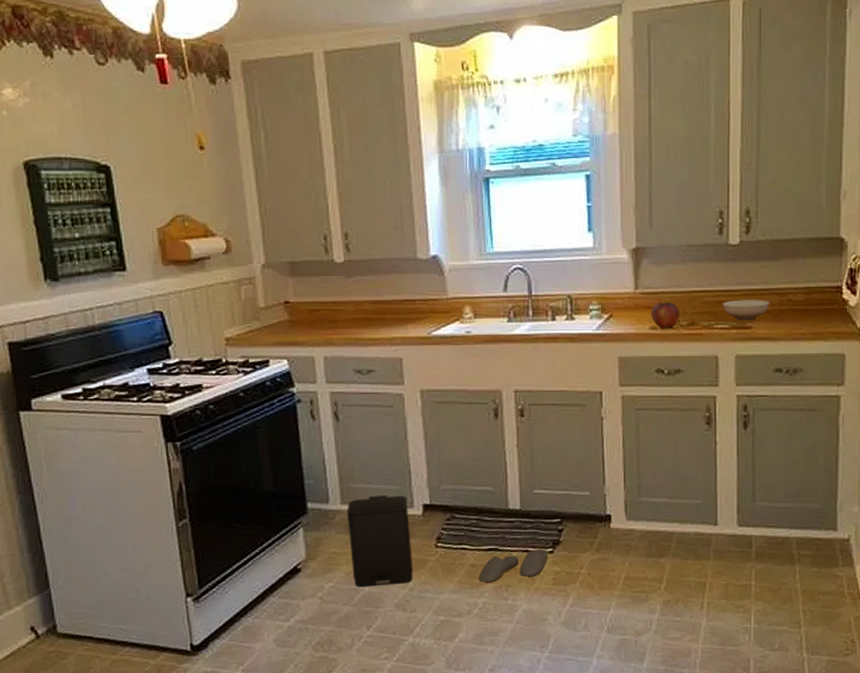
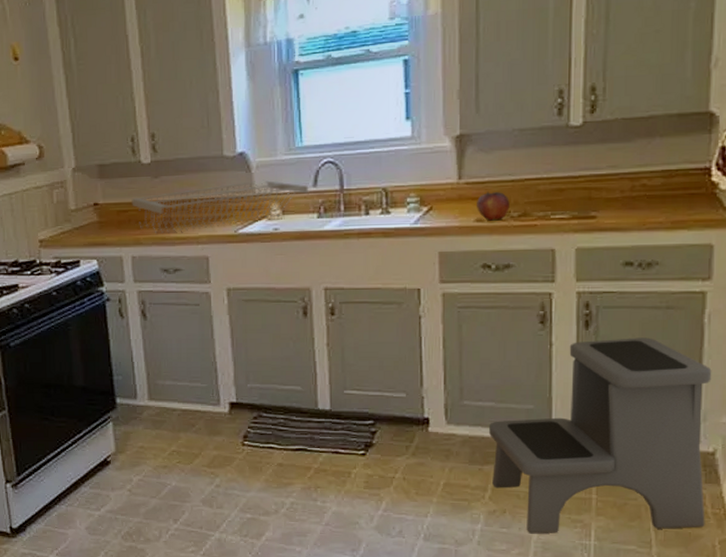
dish rack: none [324,283,499,335] -> present [131,179,308,235]
pedal bin: present [346,495,413,587] -> none [154,392,219,481]
slippers: present [479,549,548,583] -> none [286,451,360,483]
step stool: none [663,437,846,621] -> present [488,337,712,534]
bowl: present [722,300,770,320] -> none [561,186,619,210]

